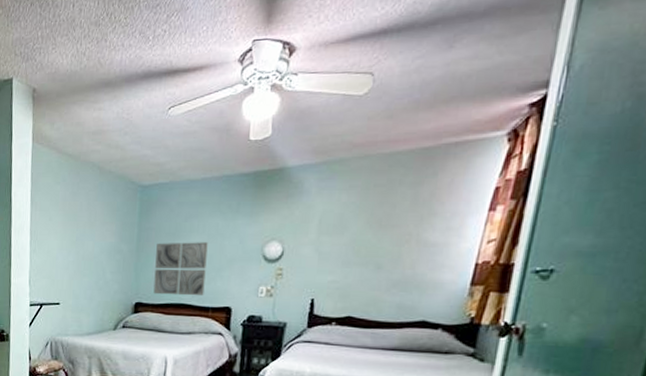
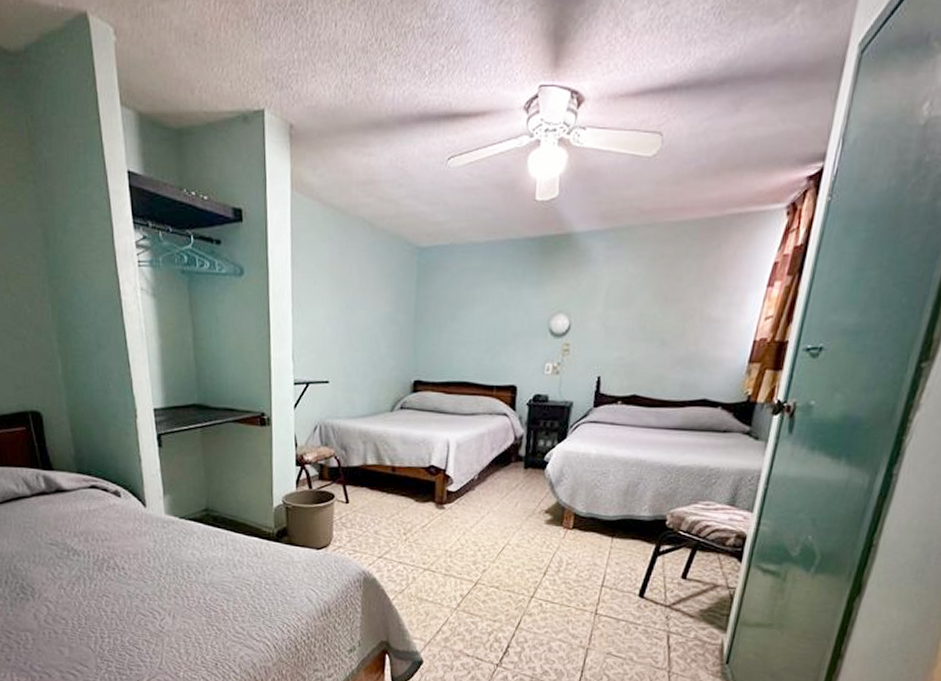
wall art: present [153,242,208,296] -> none [434,313,492,374]

